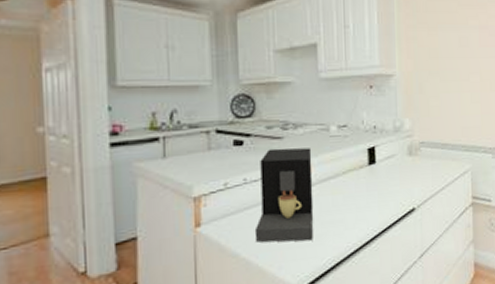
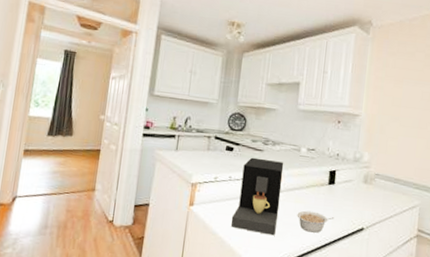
legume: none [336,200,381,227] -> present [297,210,335,233]

